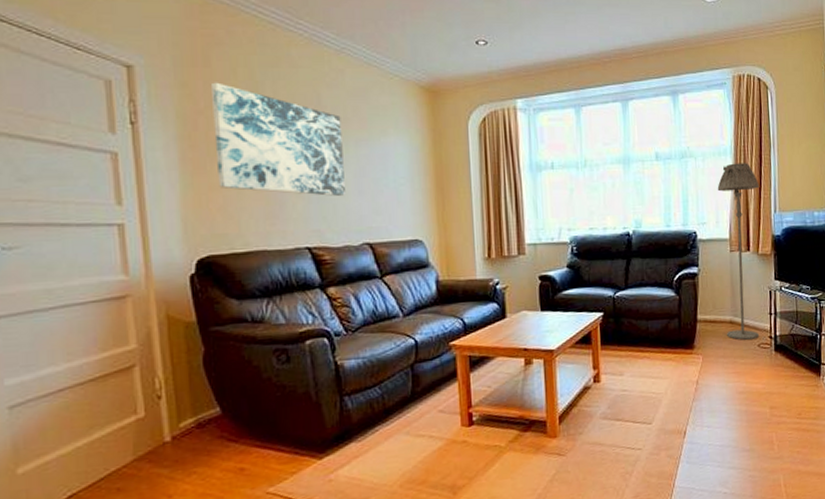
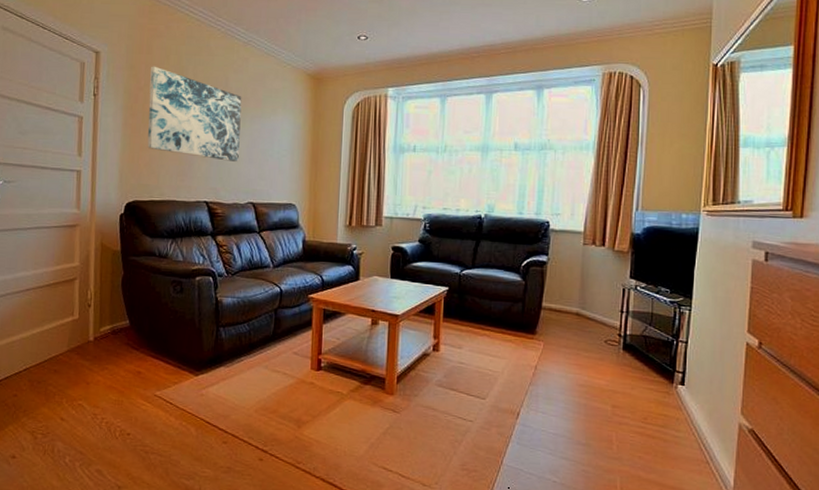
floor lamp: present [717,163,760,340] -> none [571,158,622,334]

